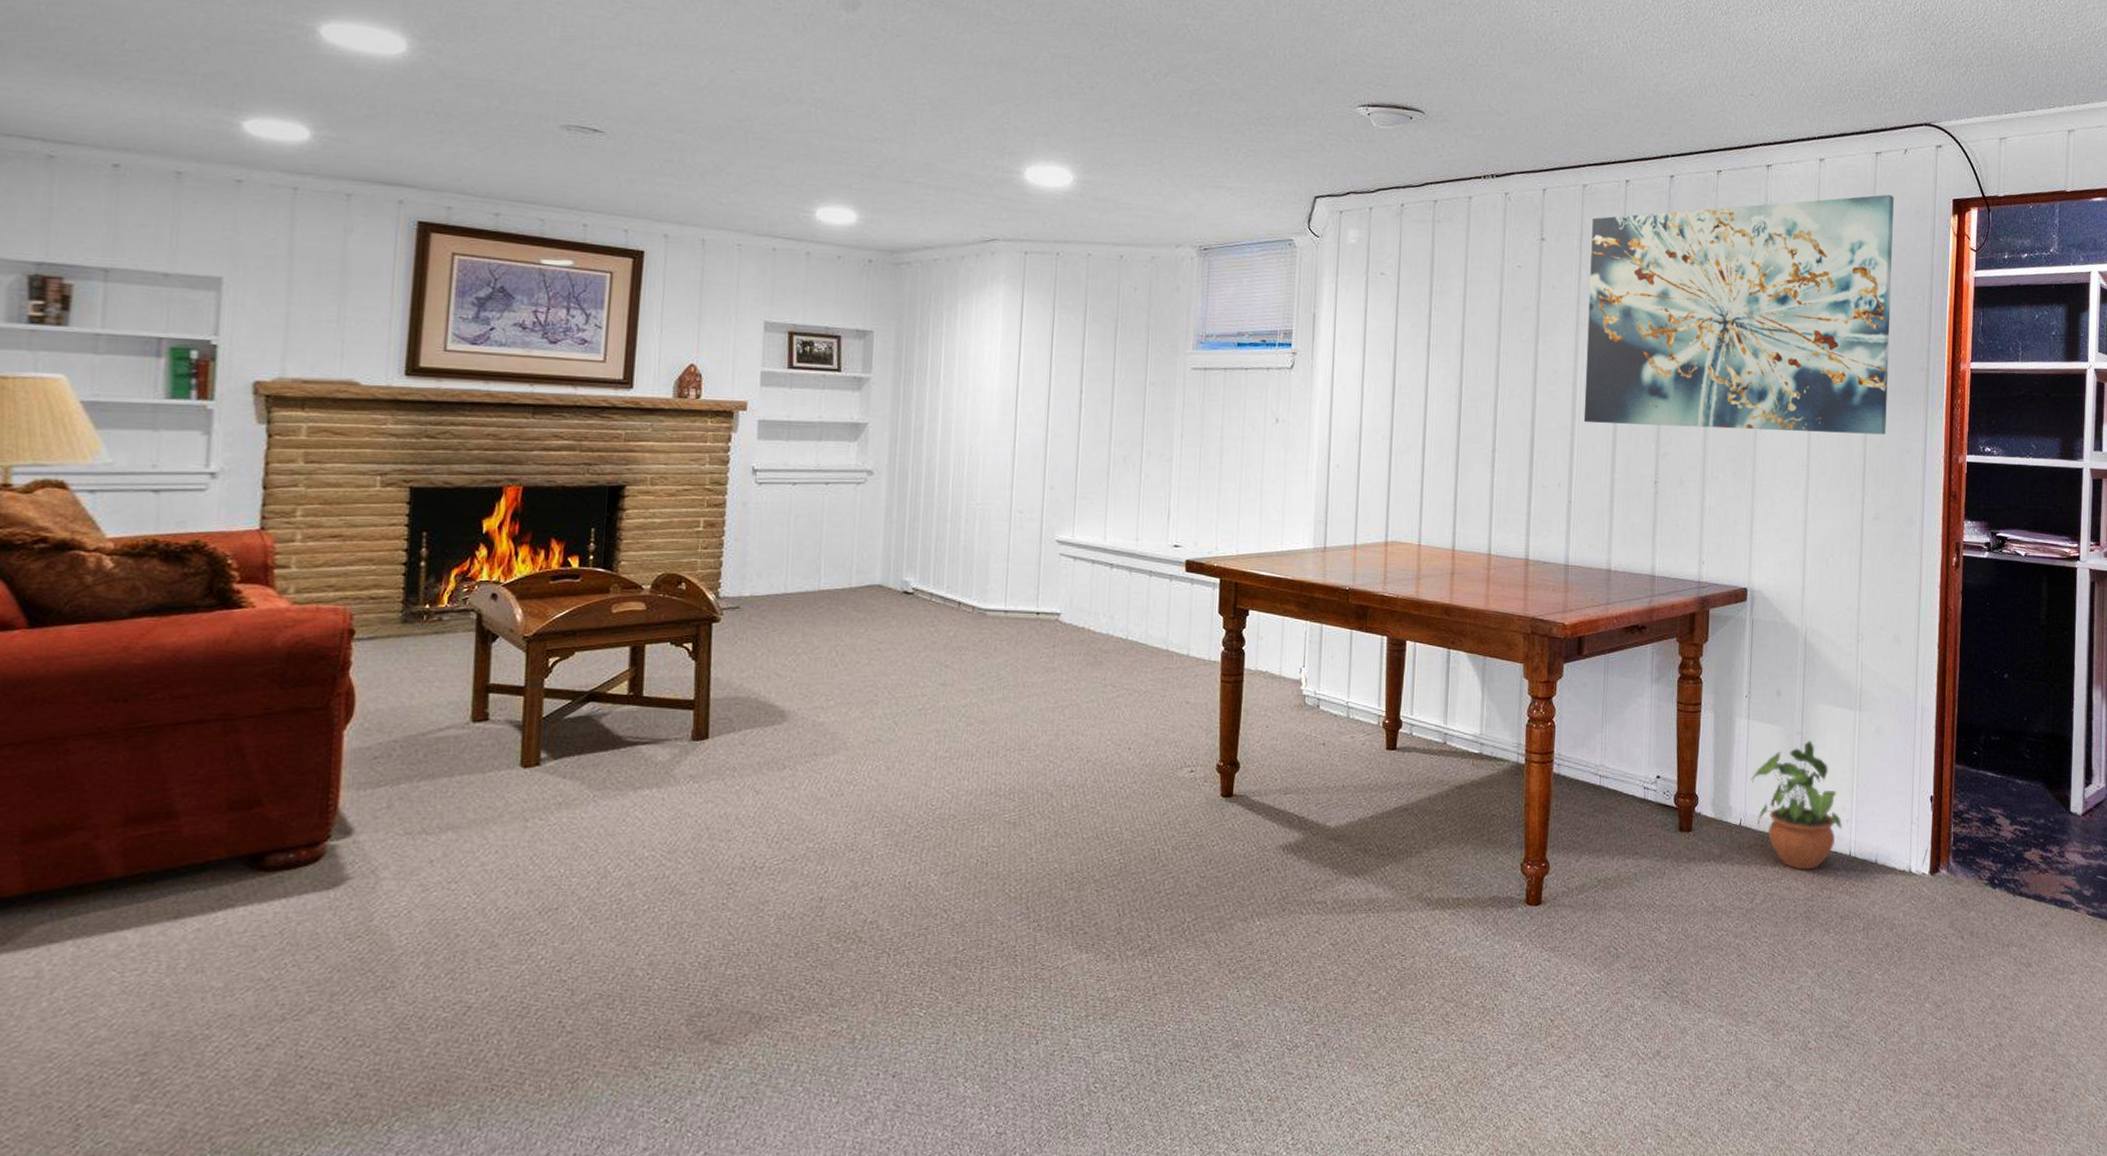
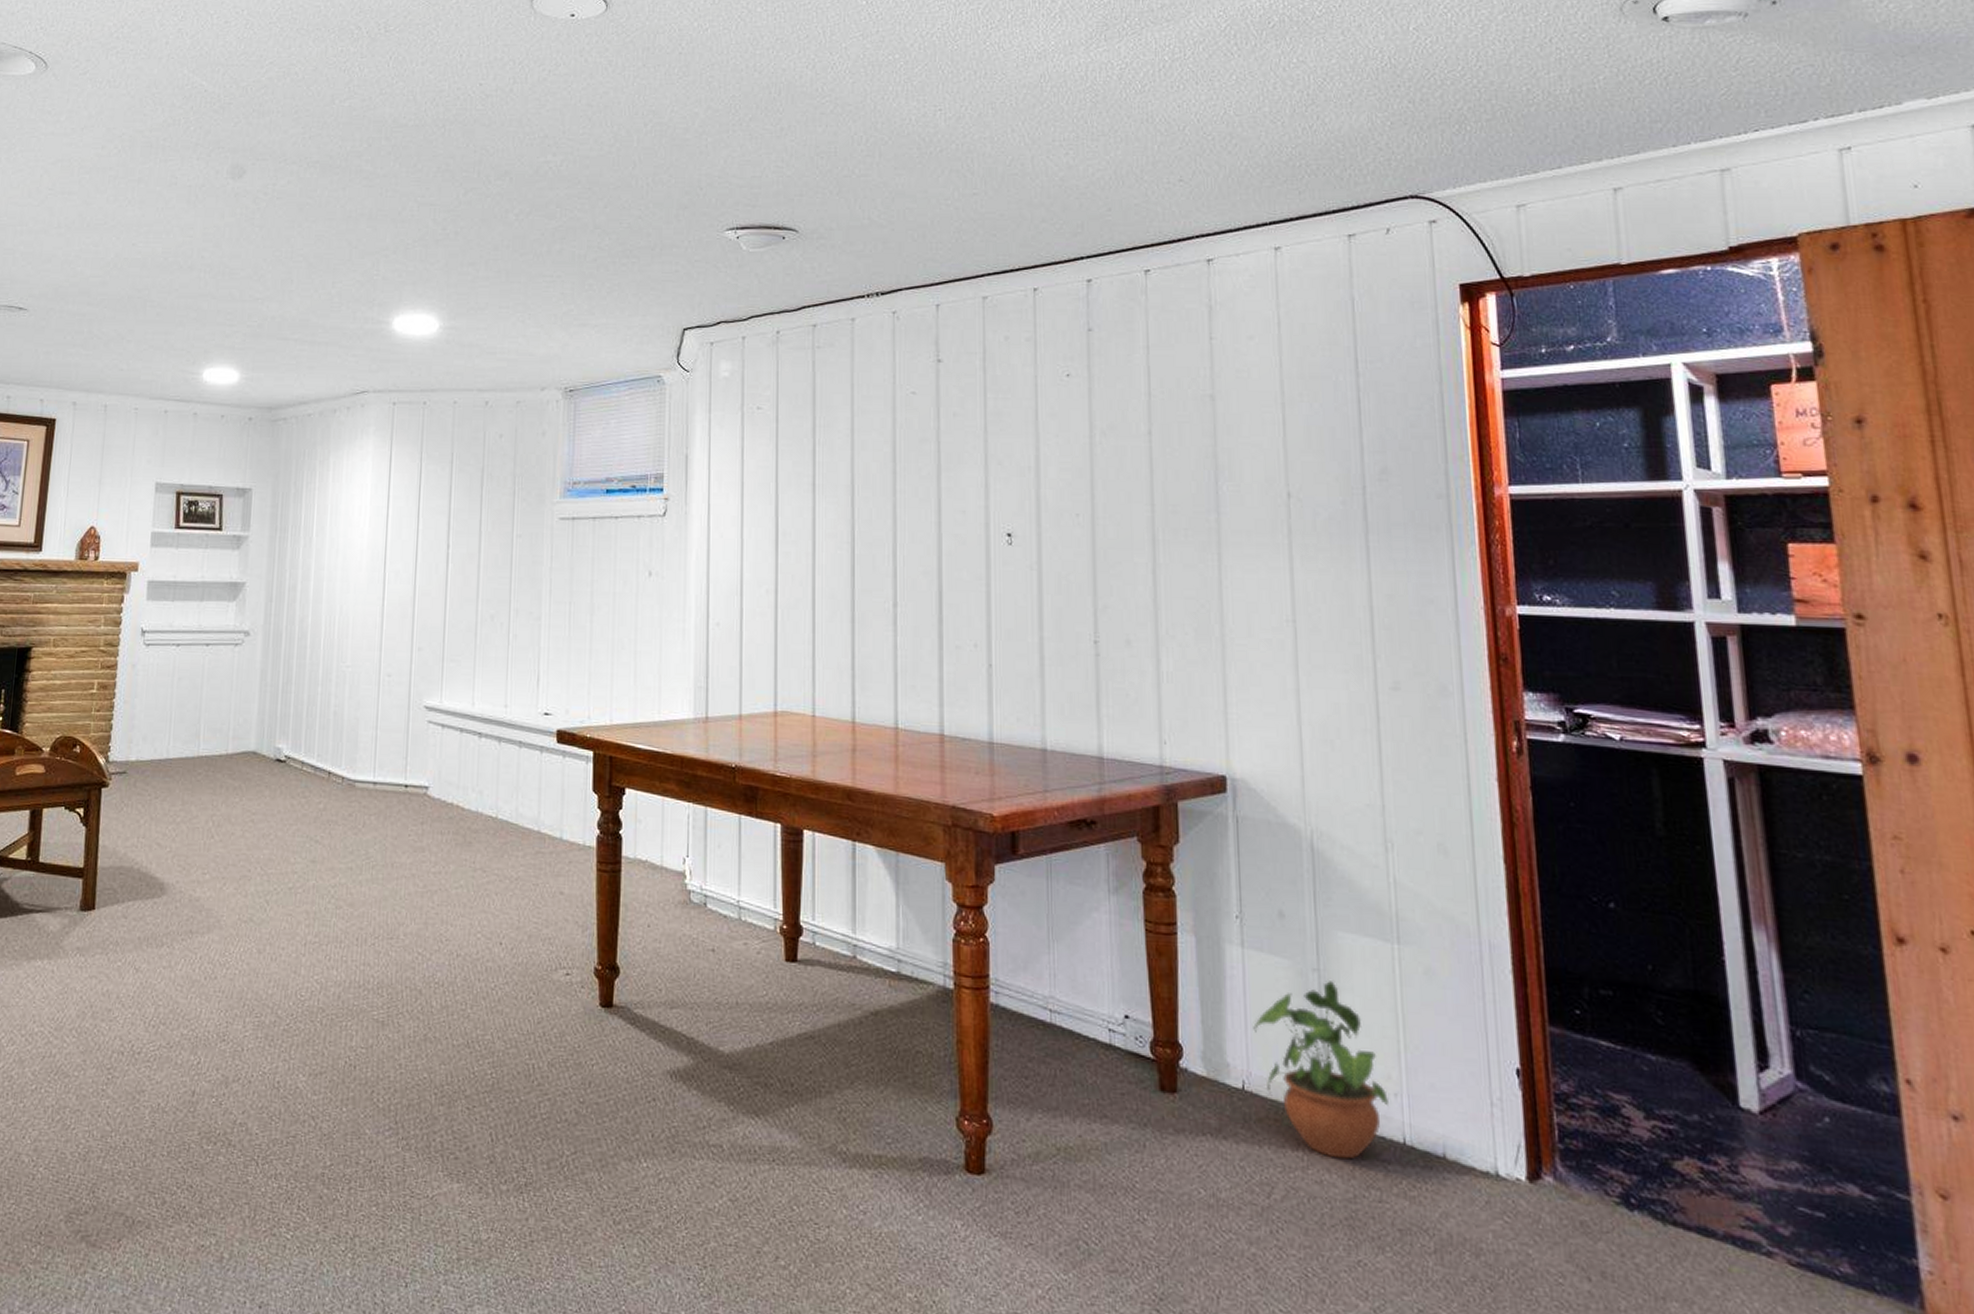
wall art: present [1583,194,1894,435] -> none [997,284,1398,581]

